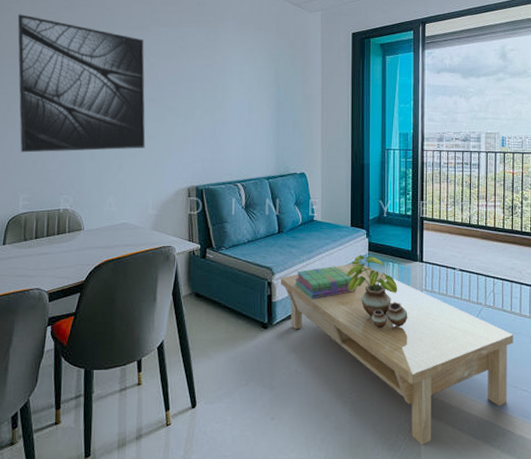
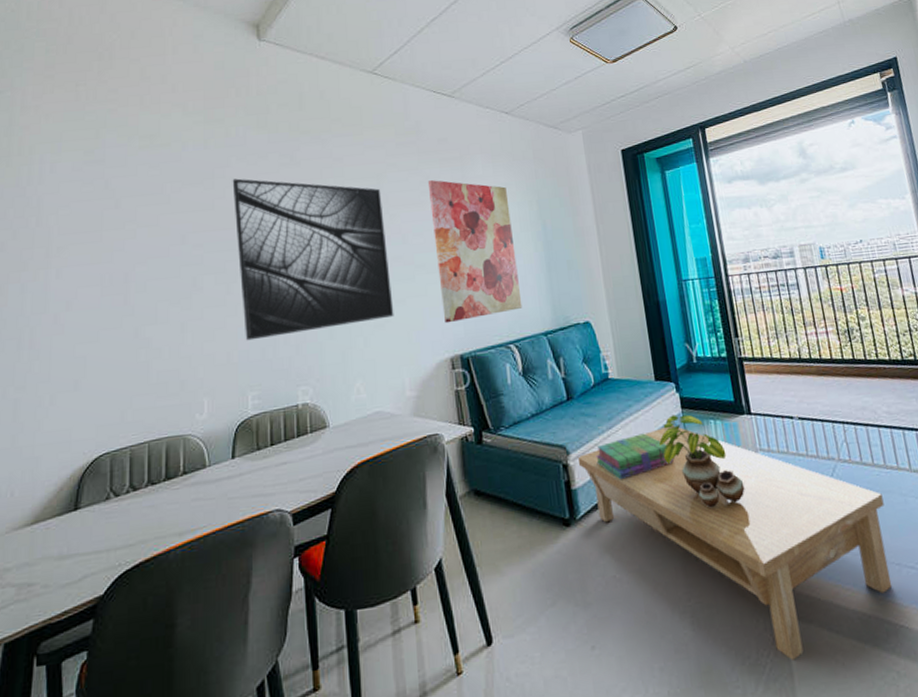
wall art: none [184,38,252,160] -> present [427,180,523,324]

